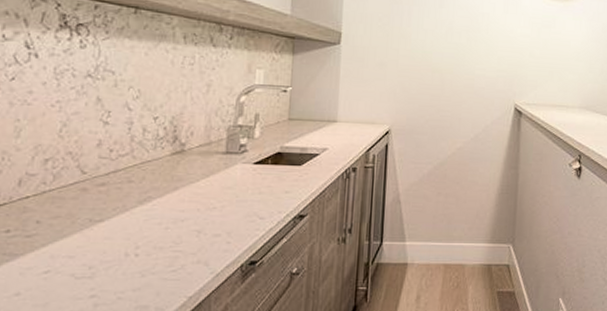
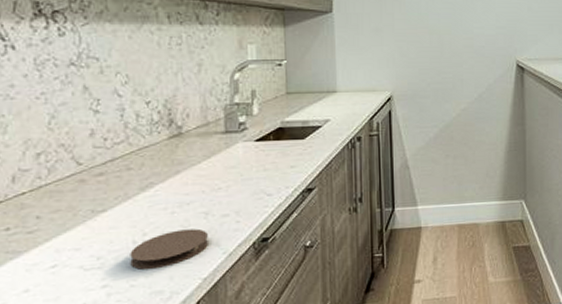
coaster: none [120,246,198,284] -> present [130,228,208,270]

